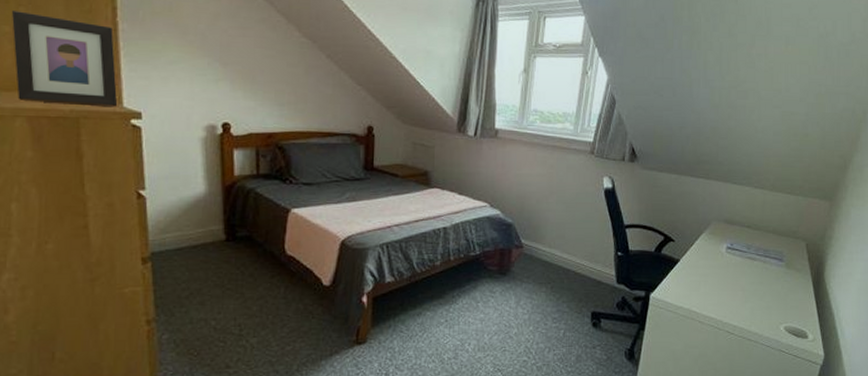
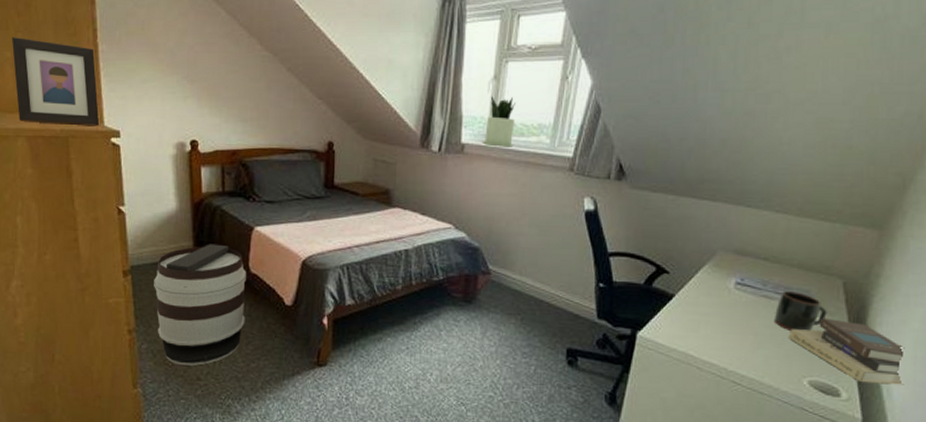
barrel: none [178,227,282,355] -> present [154,244,246,367]
planter: none [513,87,543,133] -> present [482,96,515,147]
mug: none [756,253,796,285] -> present [773,291,827,331]
books: none [768,273,853,326] -> present [788,317,905,385]

